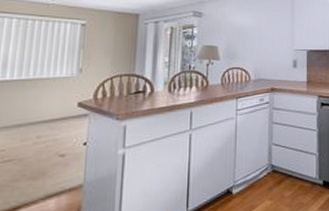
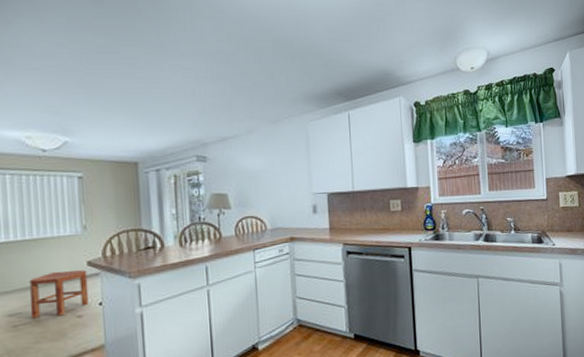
stool: none [13,110,76,157] -> present [29,270,89,319]

